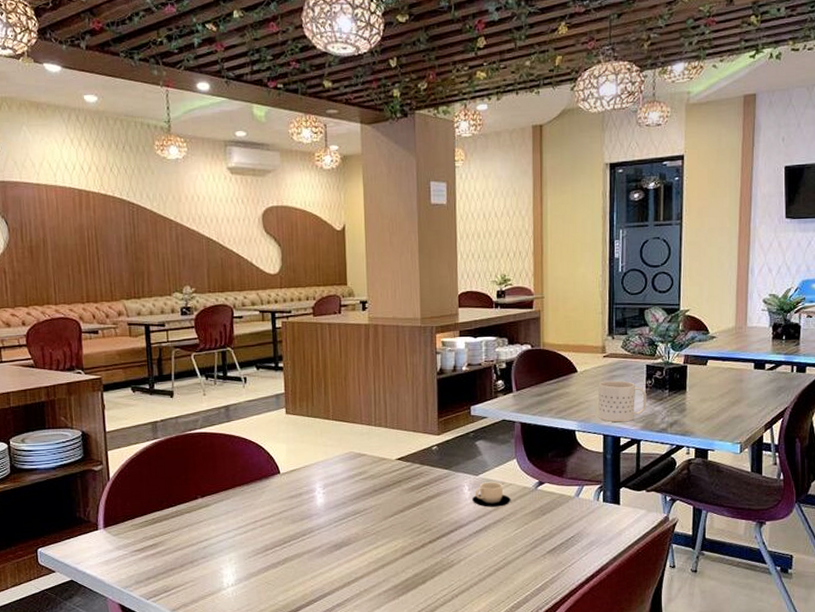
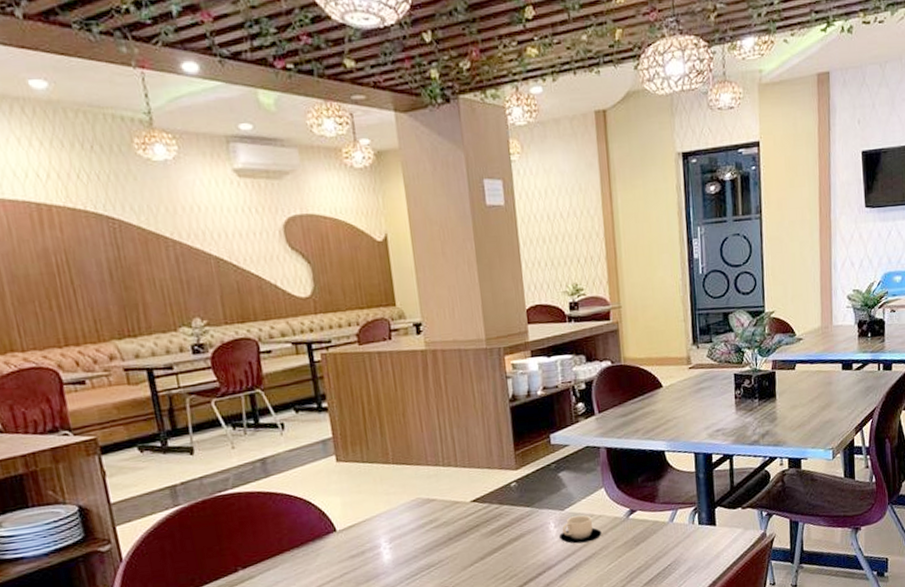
mug: present [597,380,647,423] -> none [685,393,737,439]

